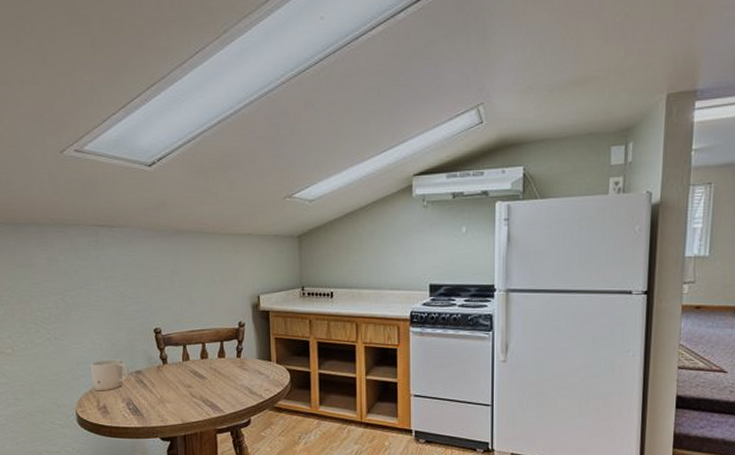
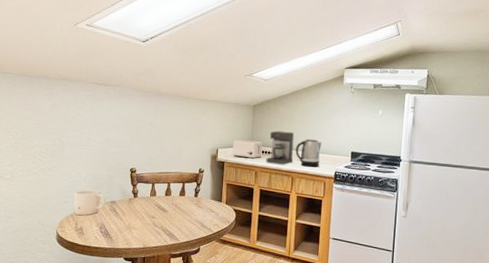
toaster: none [277,280,316,305] -> present [232,139,263,160]
coffee maker: none [321,265,355,309] -> present [266,130,295,165]
kettle: none [357,271,390,308] -> present [295,138,322,167]

